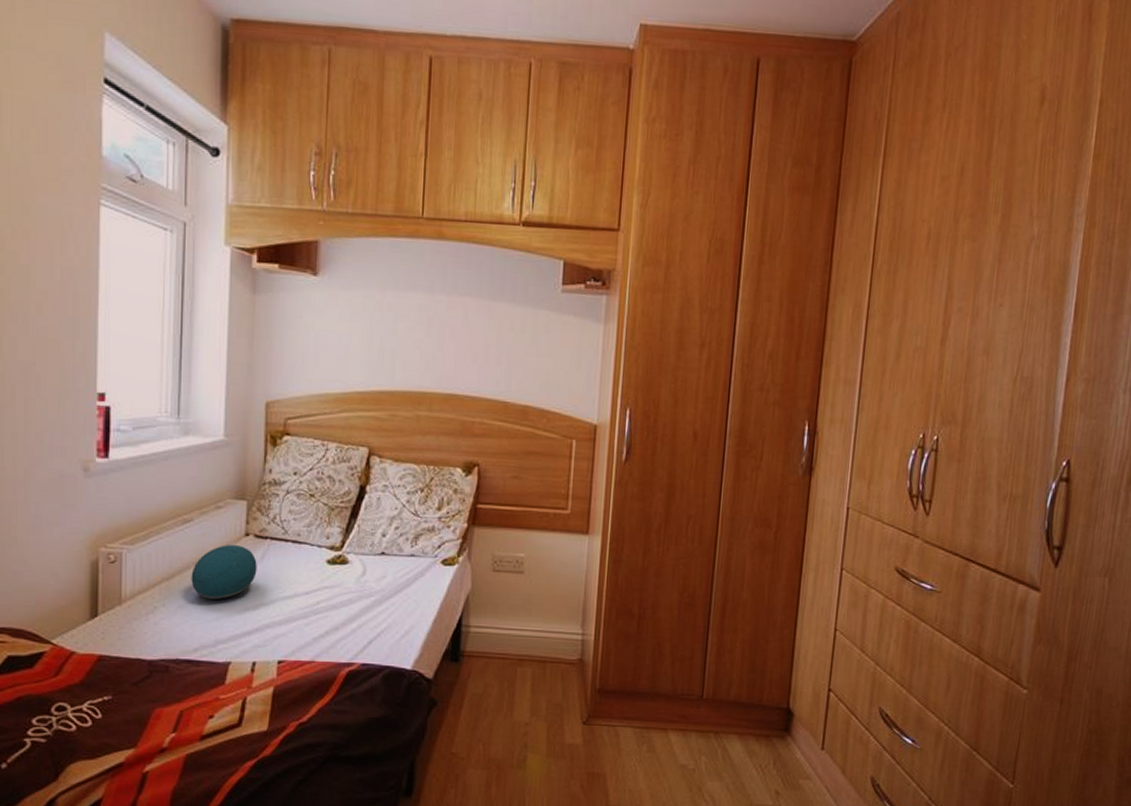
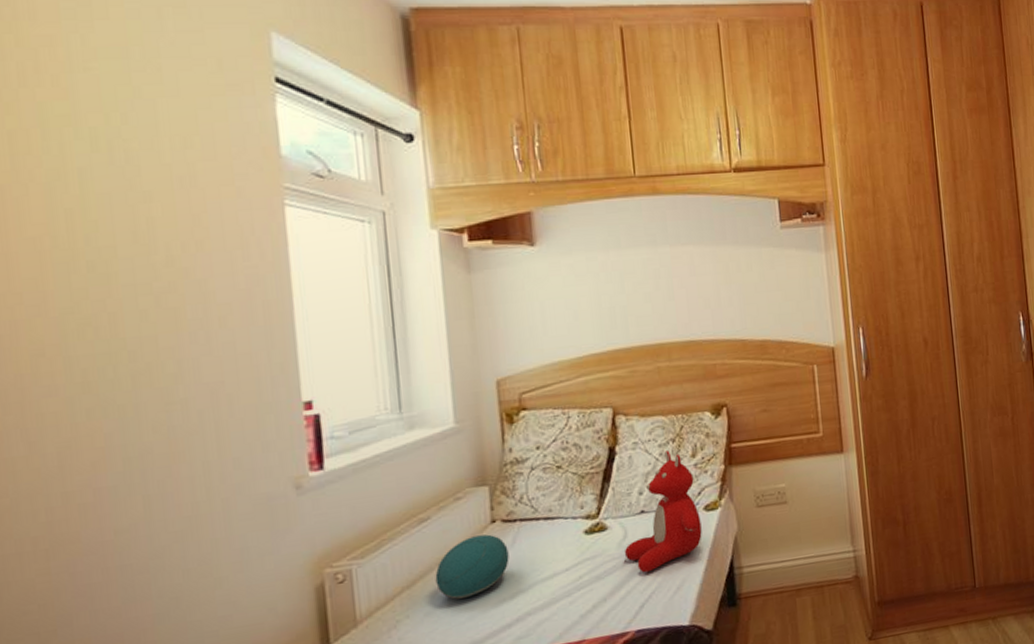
teddy bear: none [360,499,437,612] -> present [624,451,702,573]

